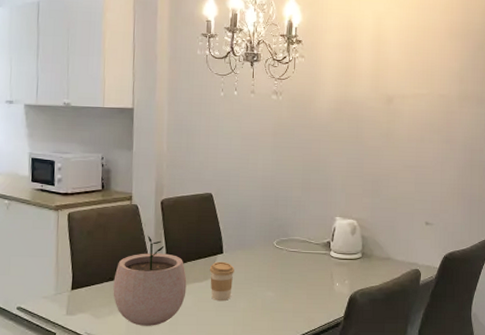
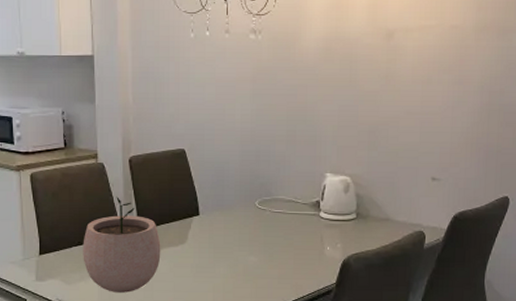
coffee cup: present [209,261,234,301] -> none [185,224,212,266]

